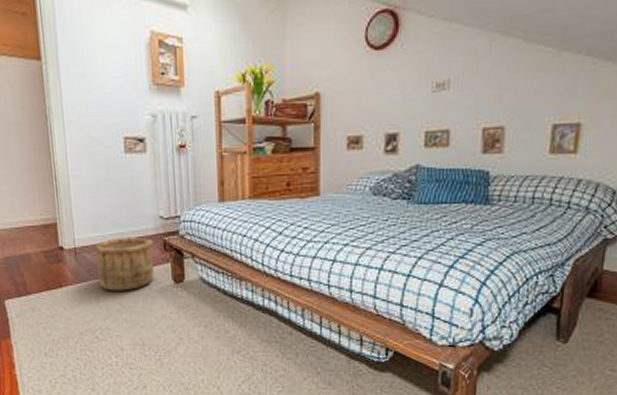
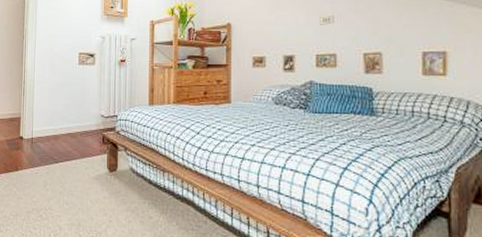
wooden bucket: present [93,236,154,291] -> none [46,131,94,177]

